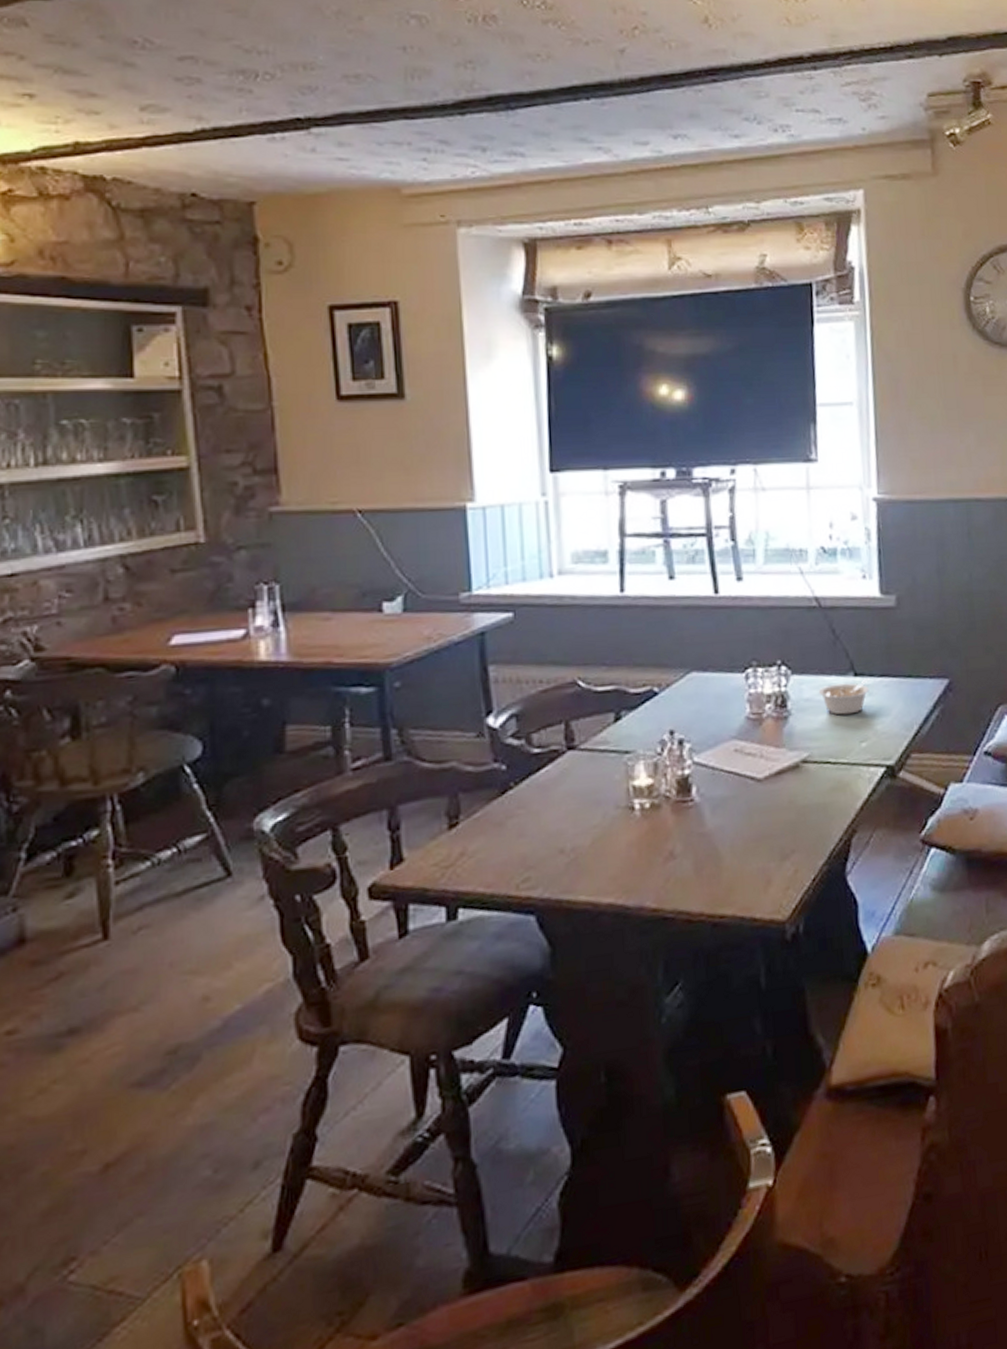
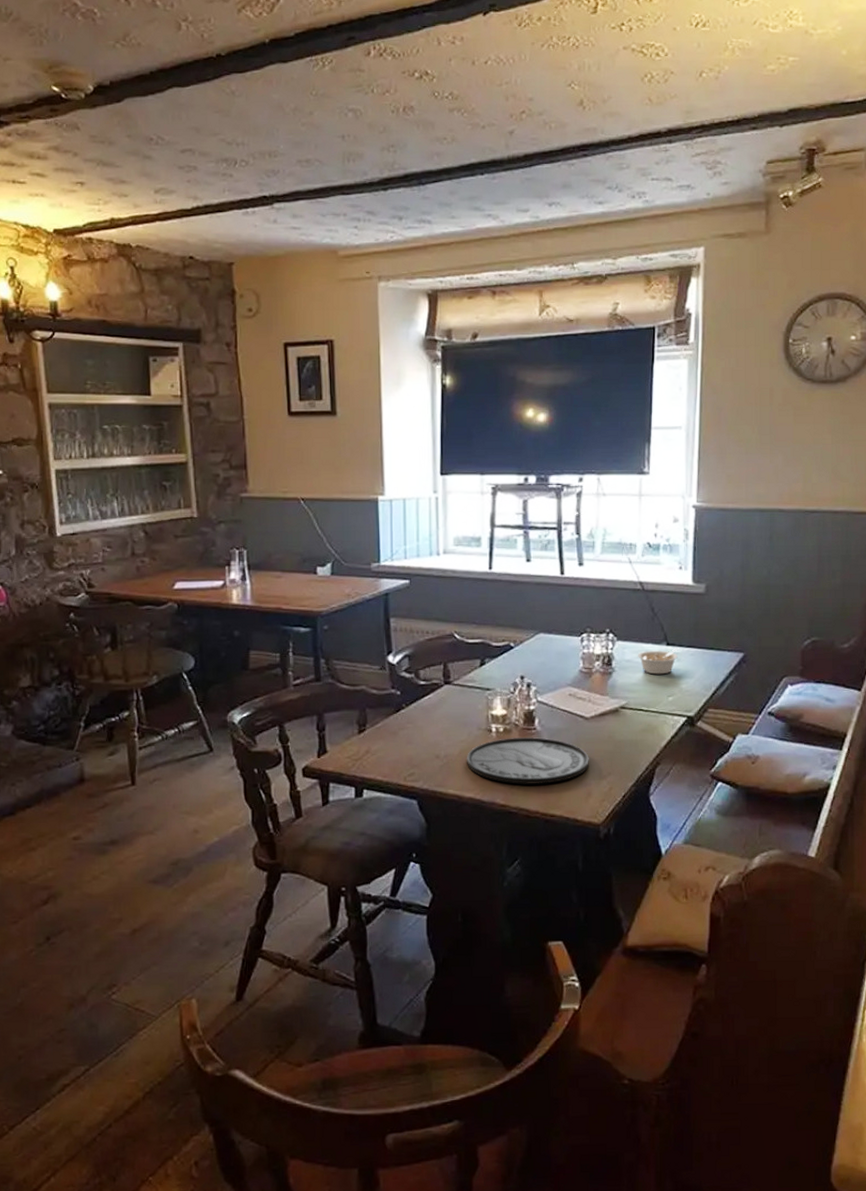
plate: none [601,811,766,879] -> present [466,737,589,784]

